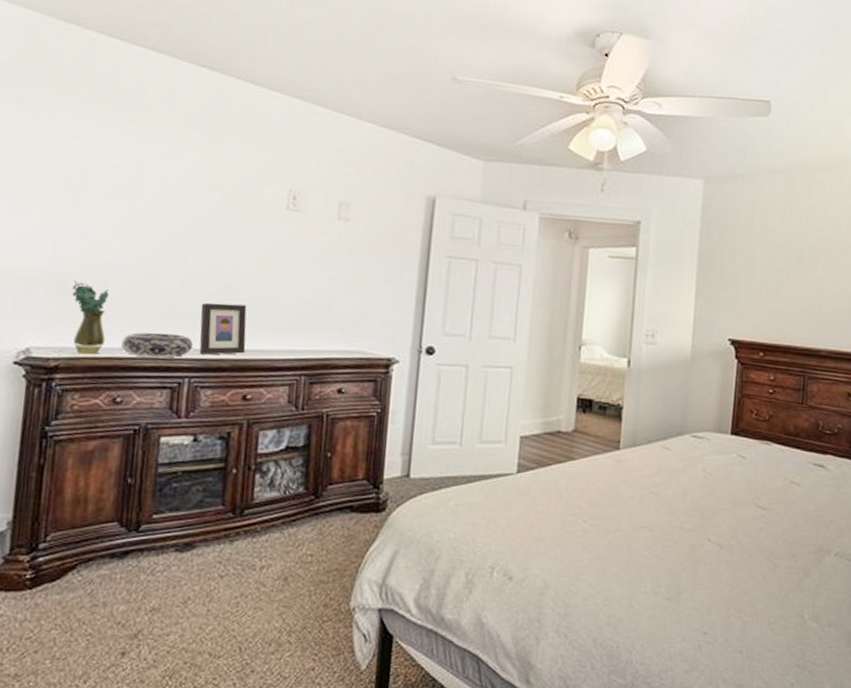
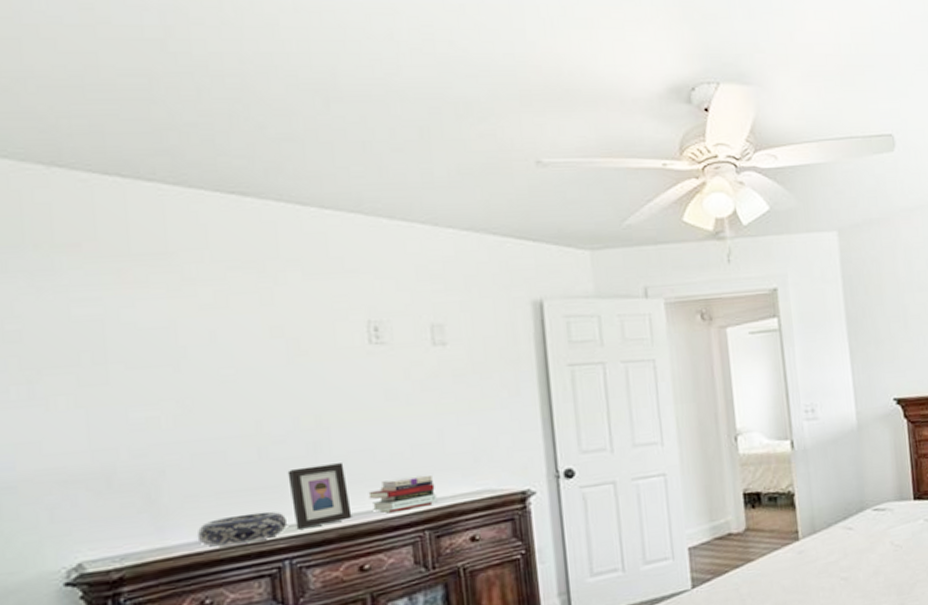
vase: present [72,280,109,355] -> none [121,472,177,559]
books: none [261,326,317,356] -> present [368,474,438,513]

